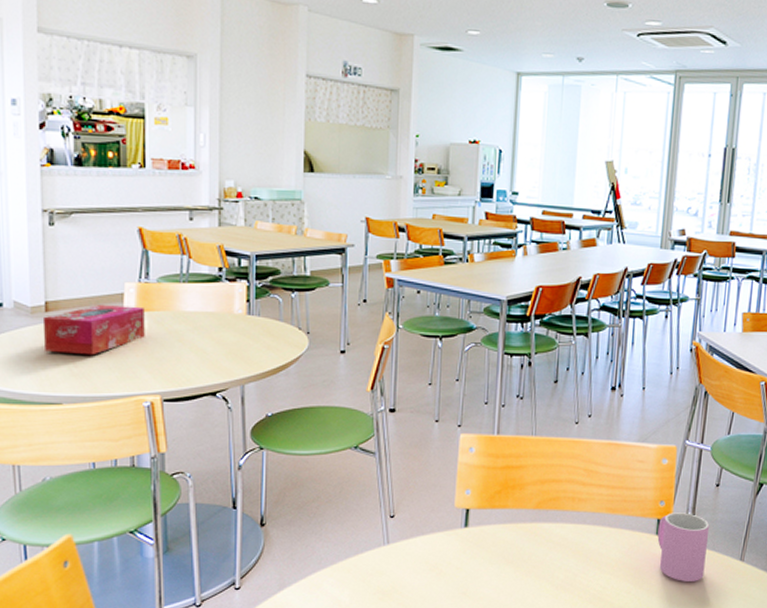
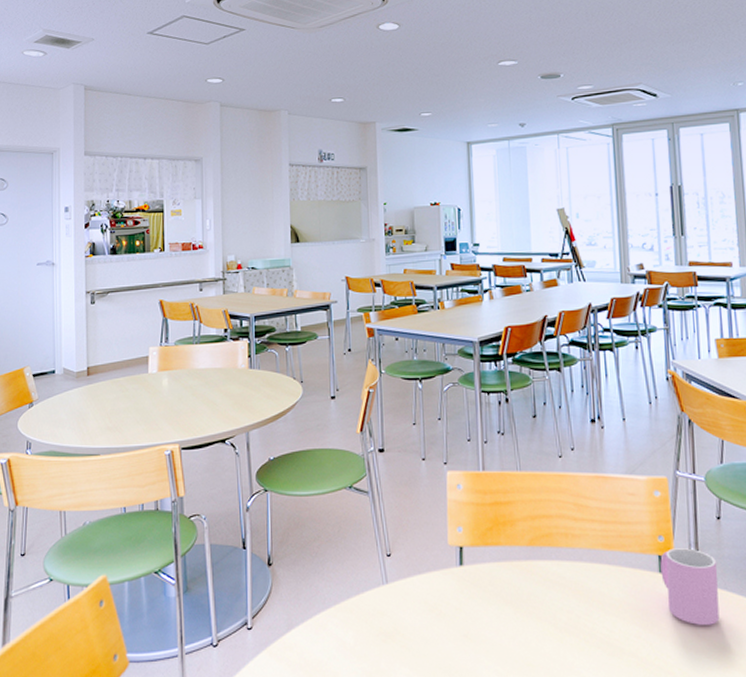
tissue box: present [42,304,145,356] -> none [85,366,166,411]

